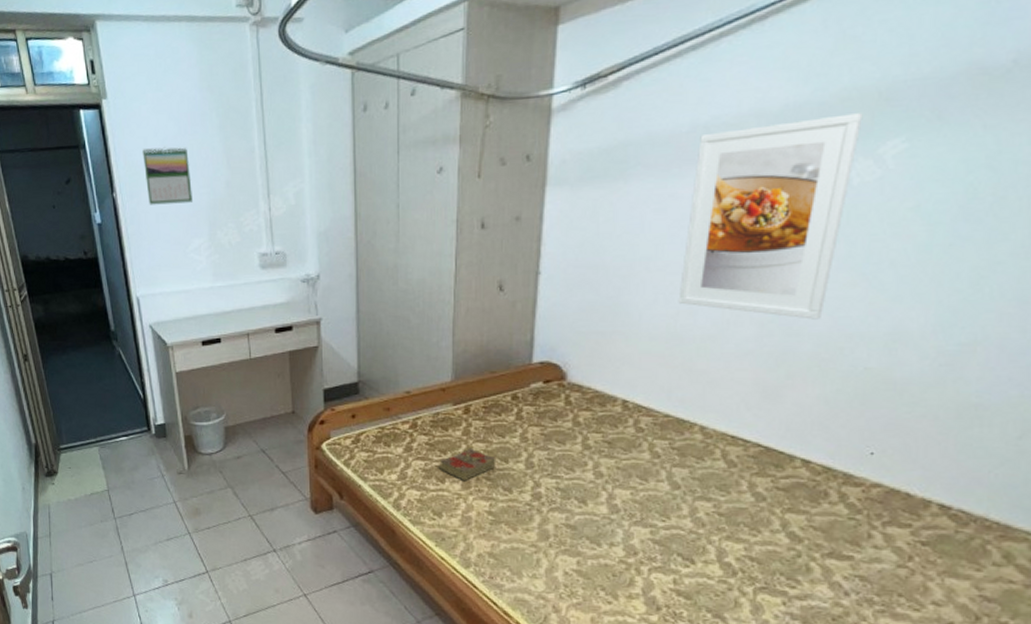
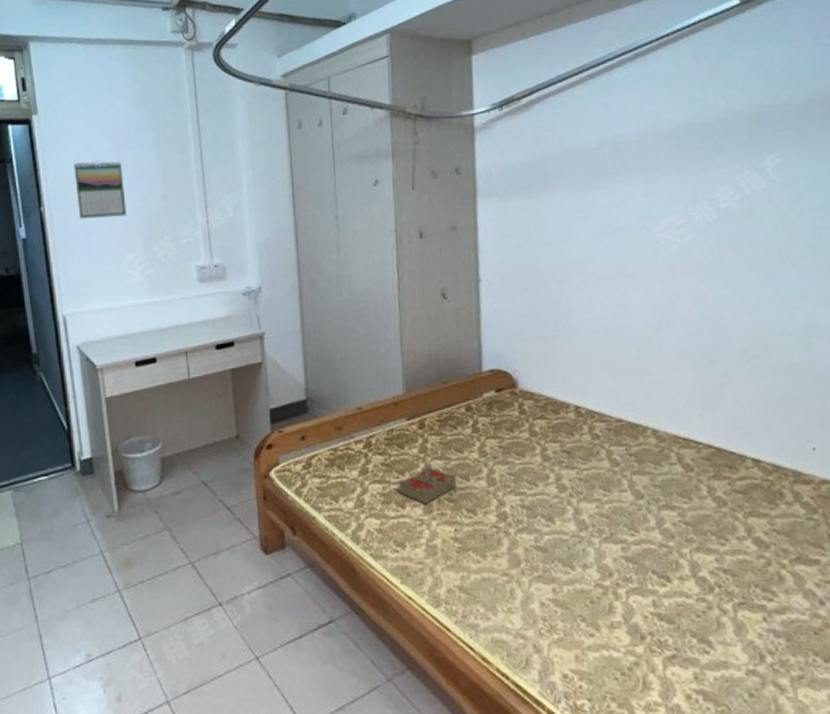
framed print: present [678,113,863,320] -> none [608,133,743,318]

